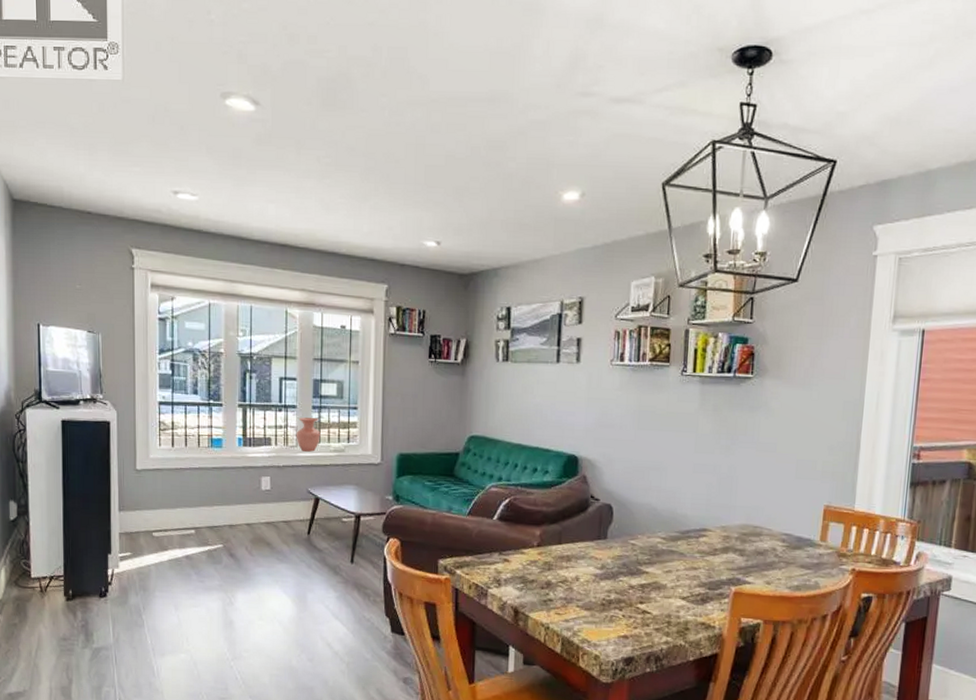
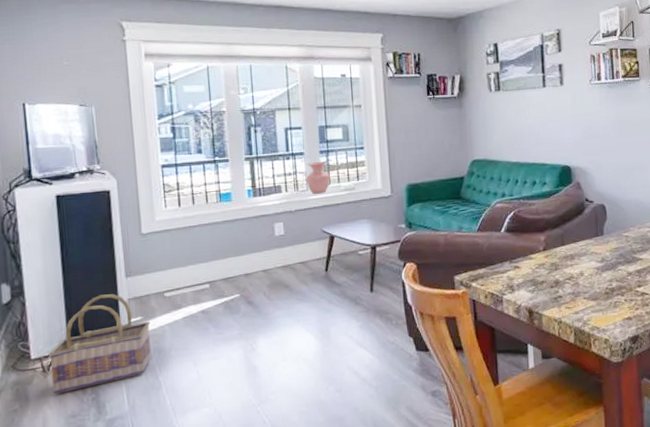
basket: none [46,525,138,615] -> present [48,294,152,394]

